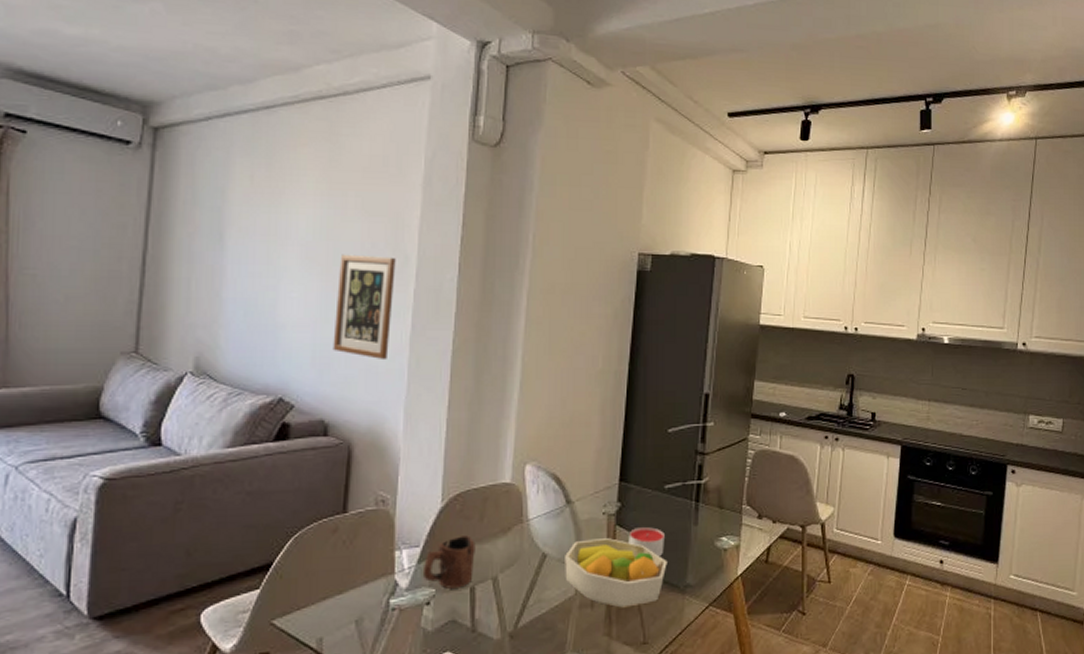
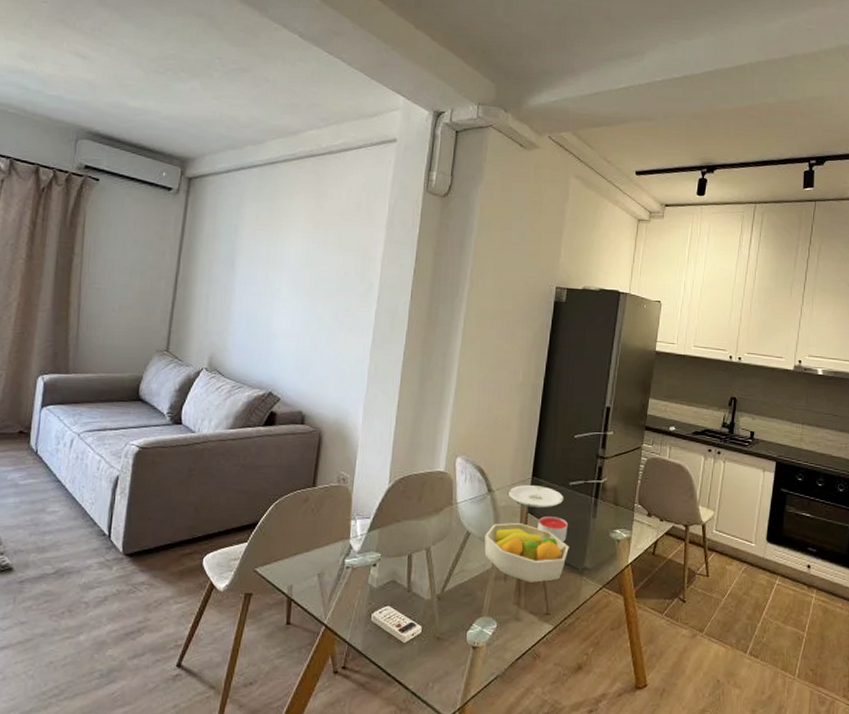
wall art: present [333,254,396,361] -> none [311,280,363,366]
mug: present [422,535,475,589] -> none [371,512,414,555]
plate: none [592,492,659,518] -> present [509,485,564,508]

